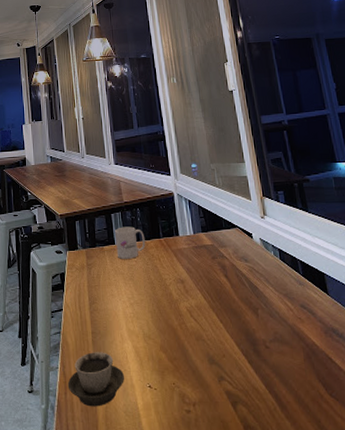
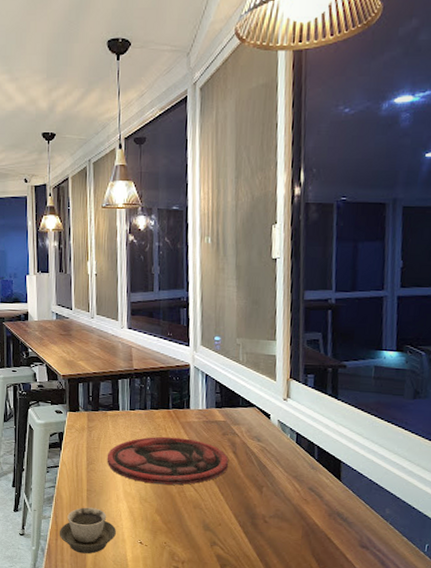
plate: none [107,266,223,319] -> present [107,436,229,485]
mug: present [114,226,146,259] -> none [120,394,153,426]

